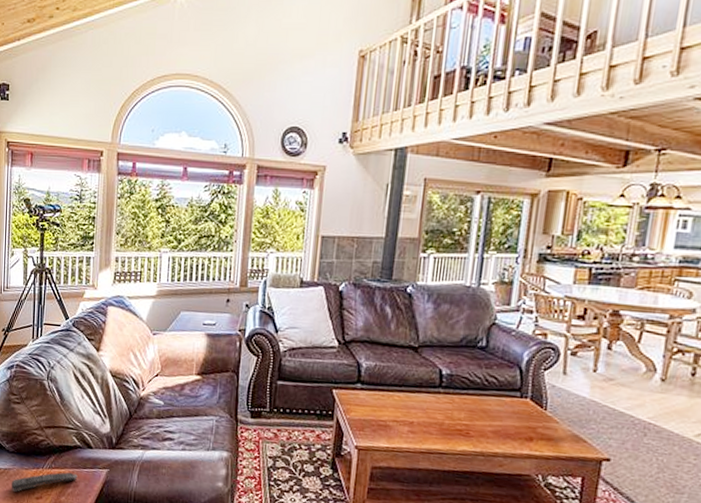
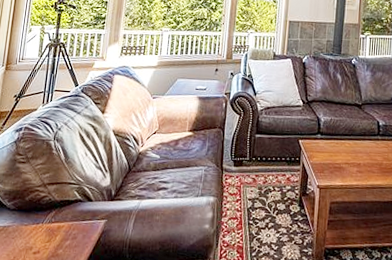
remote control: present [11,472,78,492] -> none [8,225,77,249]

